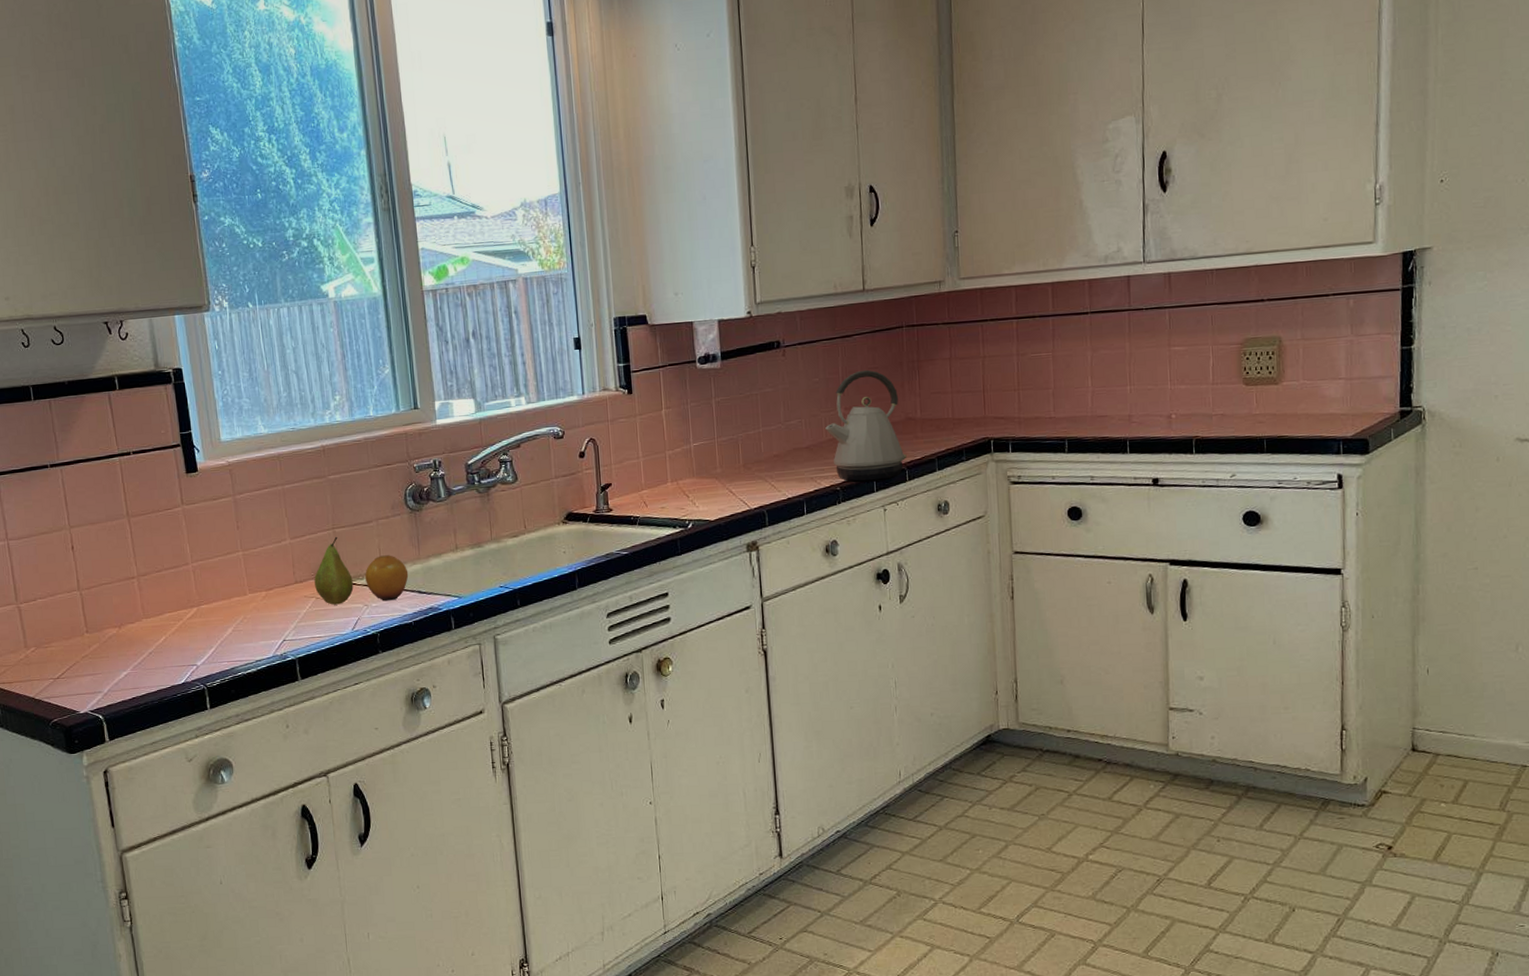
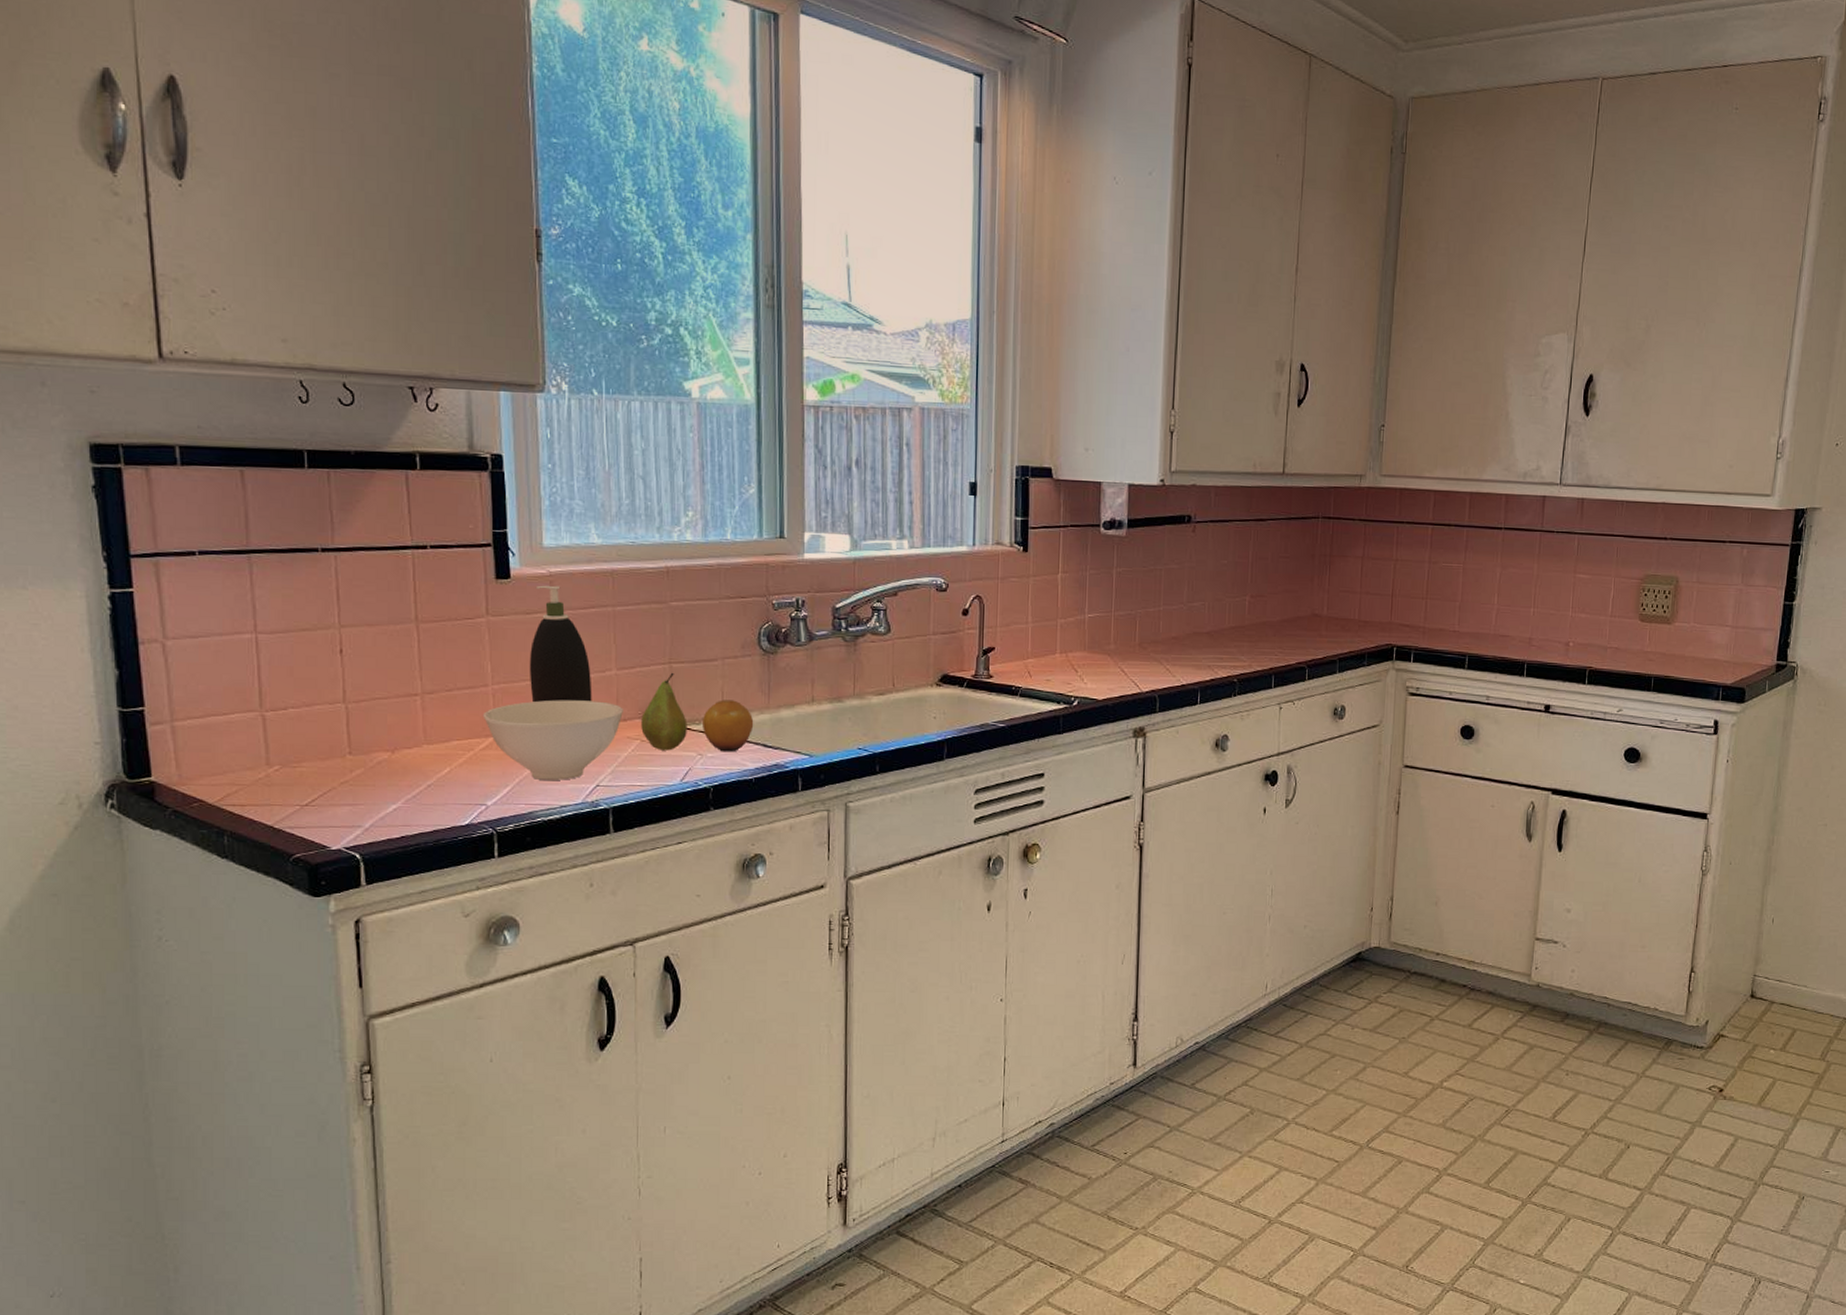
bowl: none [187,567,299,640] -> present [483,699,623,781]
soap dispenser: none [218,473,273,575] -> present [529,585,592,703]
kettle: present [825,369,907,483] -> none [1229,558,1309,678]

